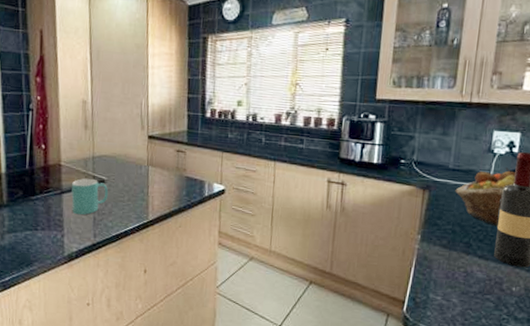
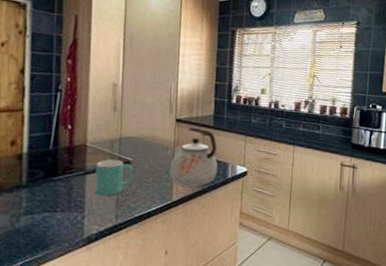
kettle: none [144,143,194,205] -> present [169,127,218,186]

